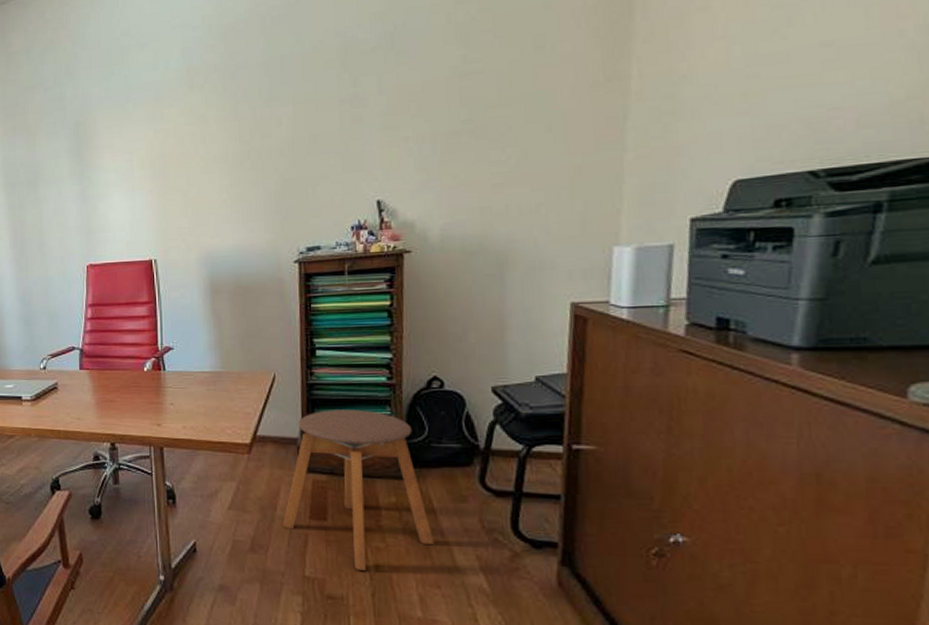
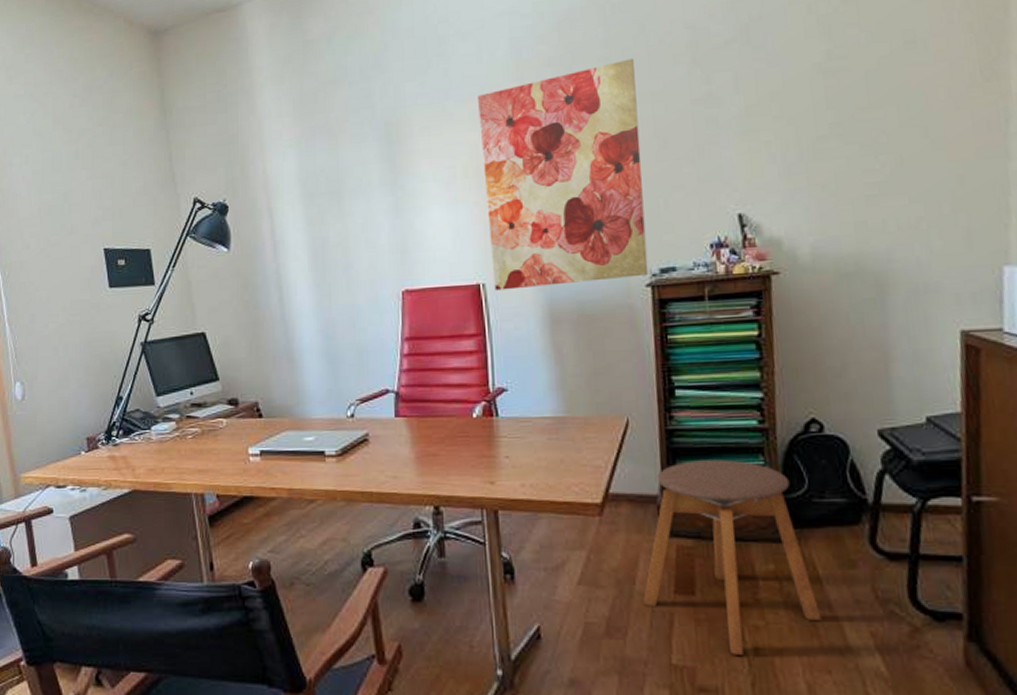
wall art: none [154,64,297,266] -> present [478,58,649,291]

